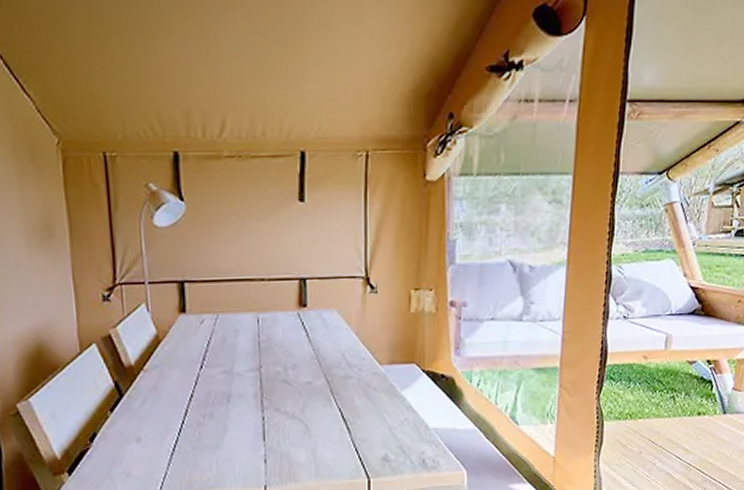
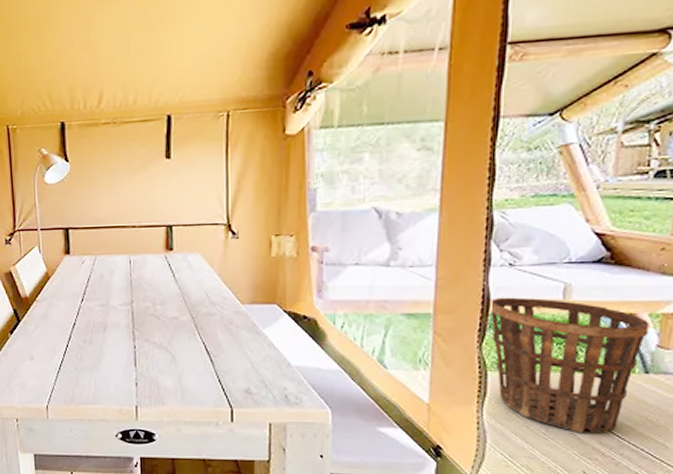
basket: none [606,348,728,473] -> present [488,297,650,433]

